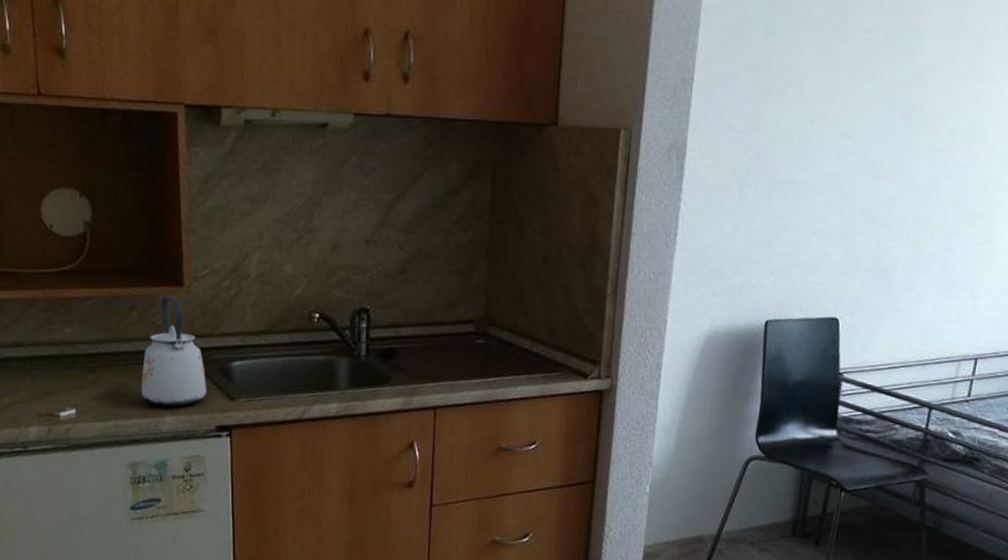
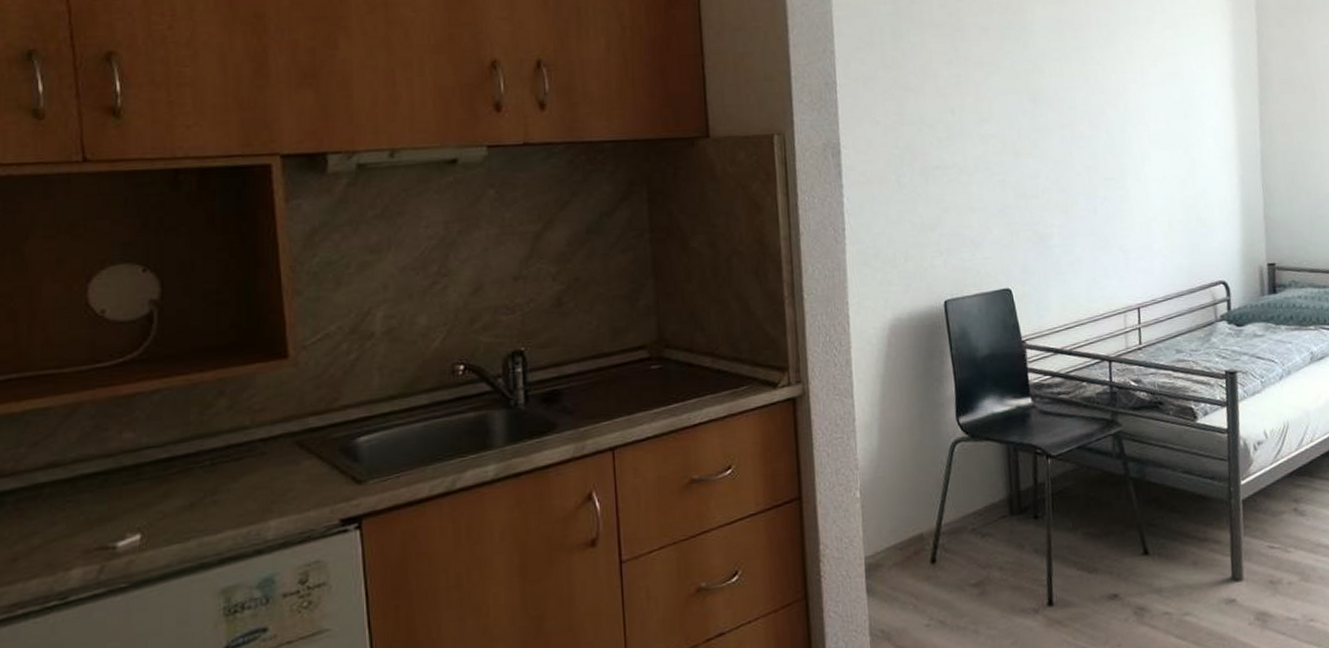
kettle: present [142,295,207,407] -> none [235,371,326,508]

